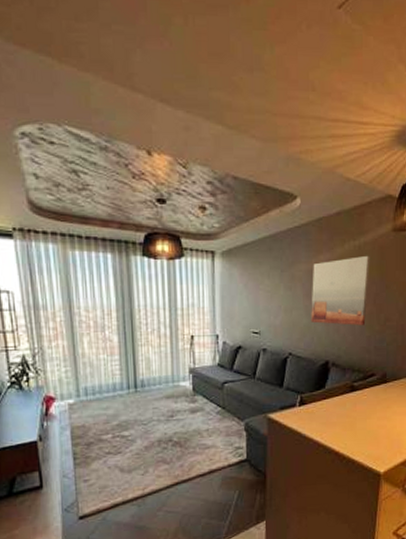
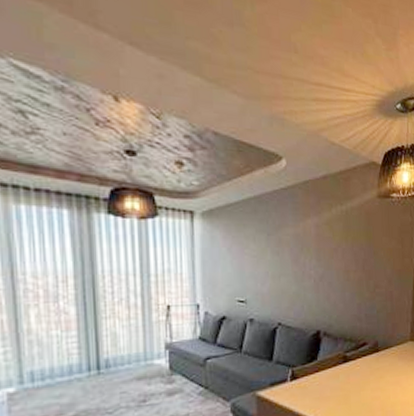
wall art: present [311,255,370,325] -> none [300,220,358,293]

